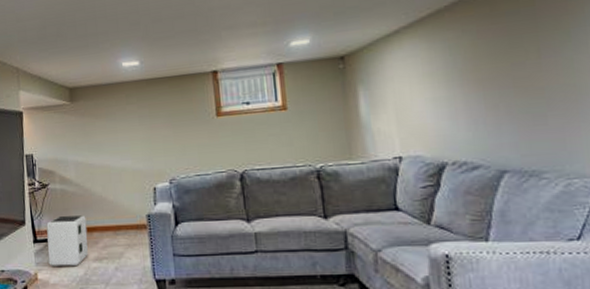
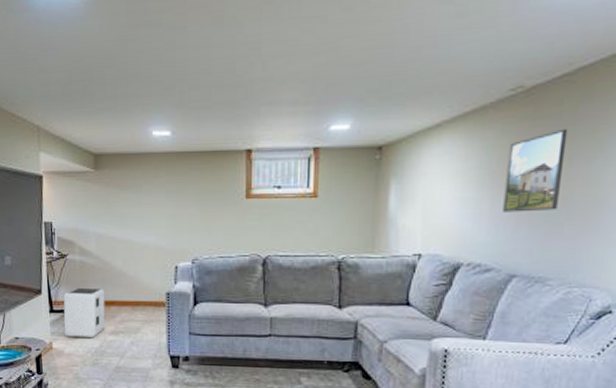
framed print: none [472,22,536,109] -> present [503,128,568,212]

